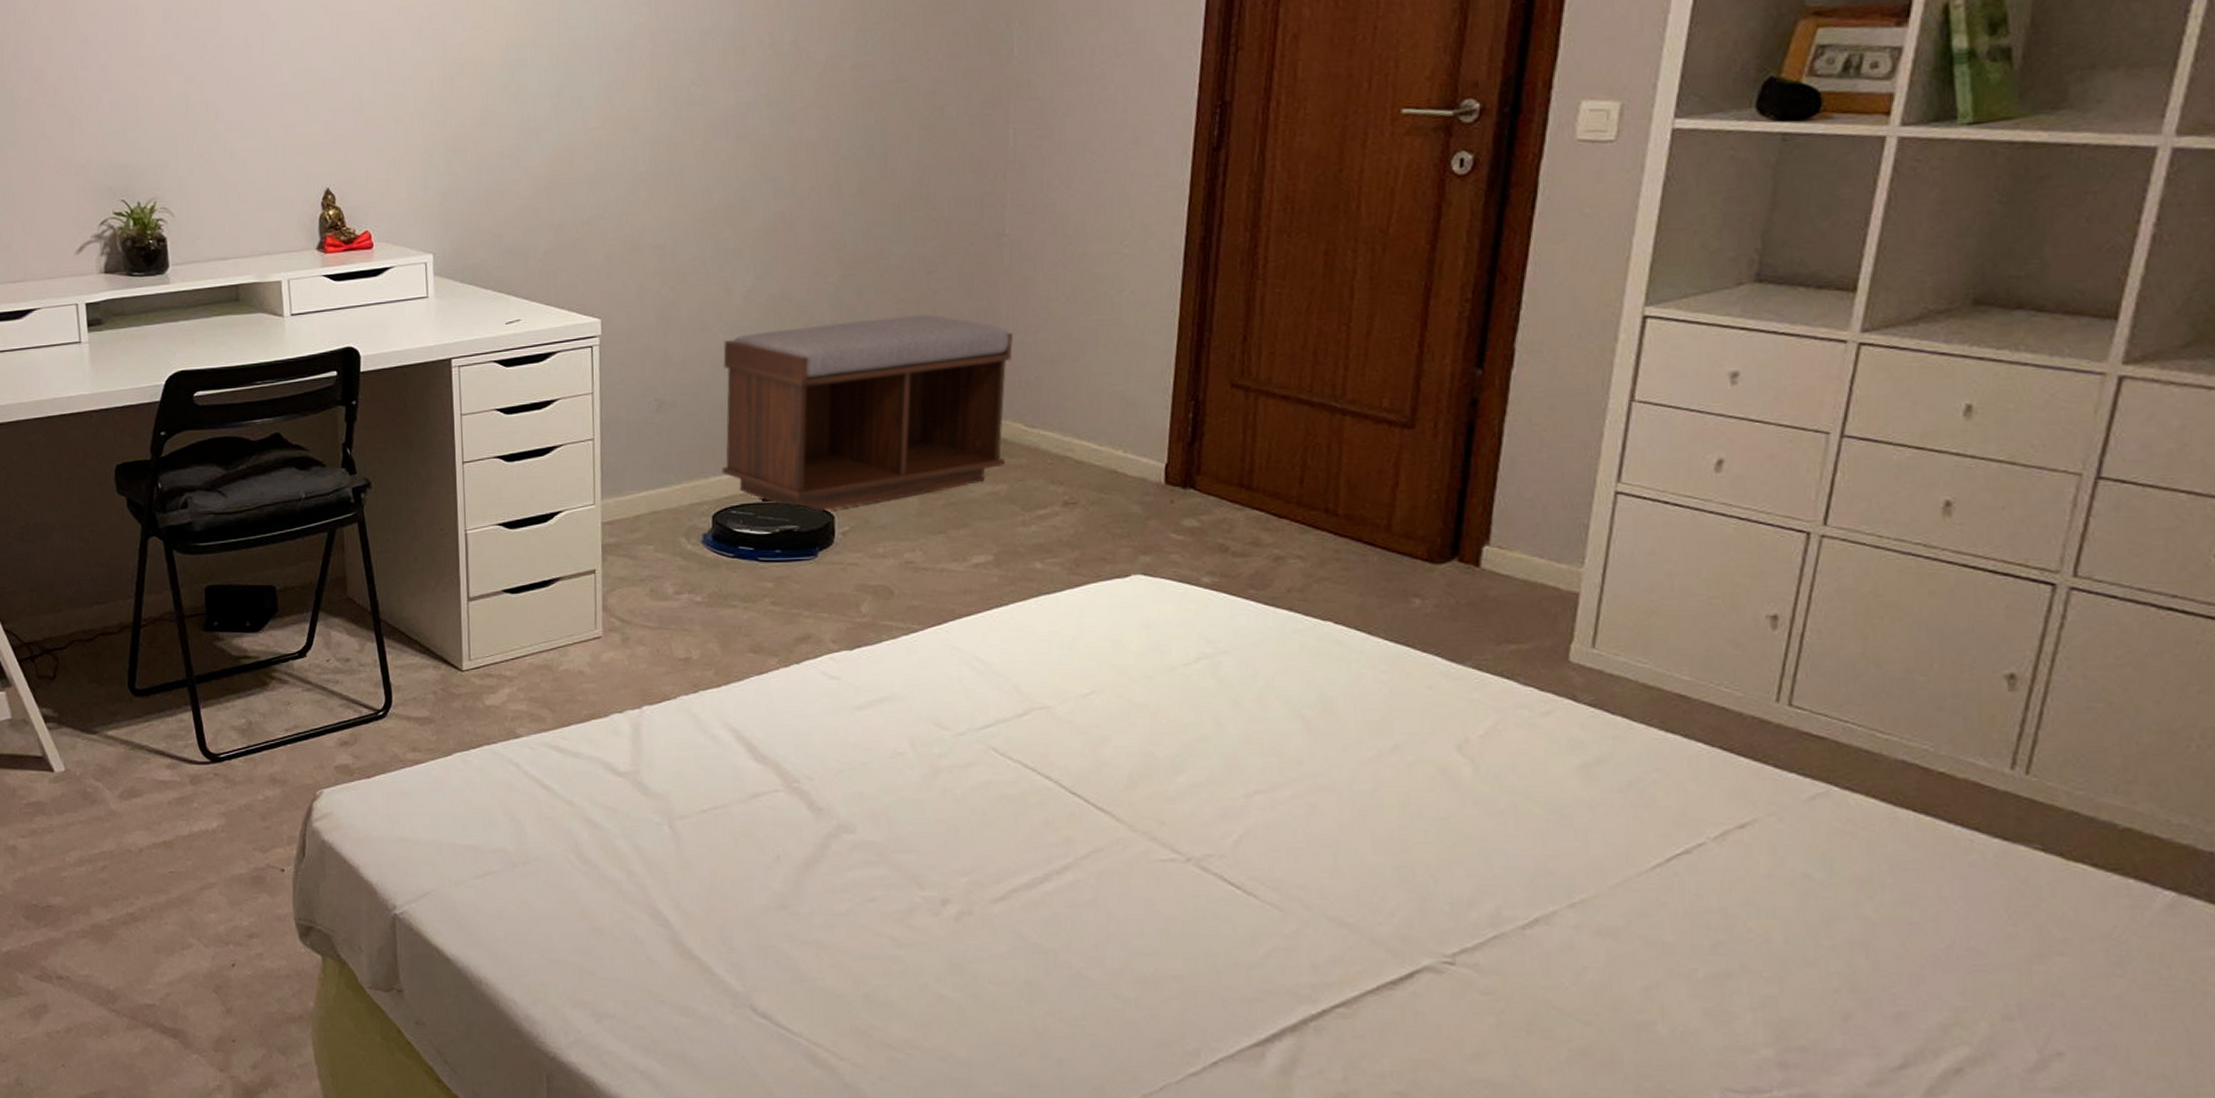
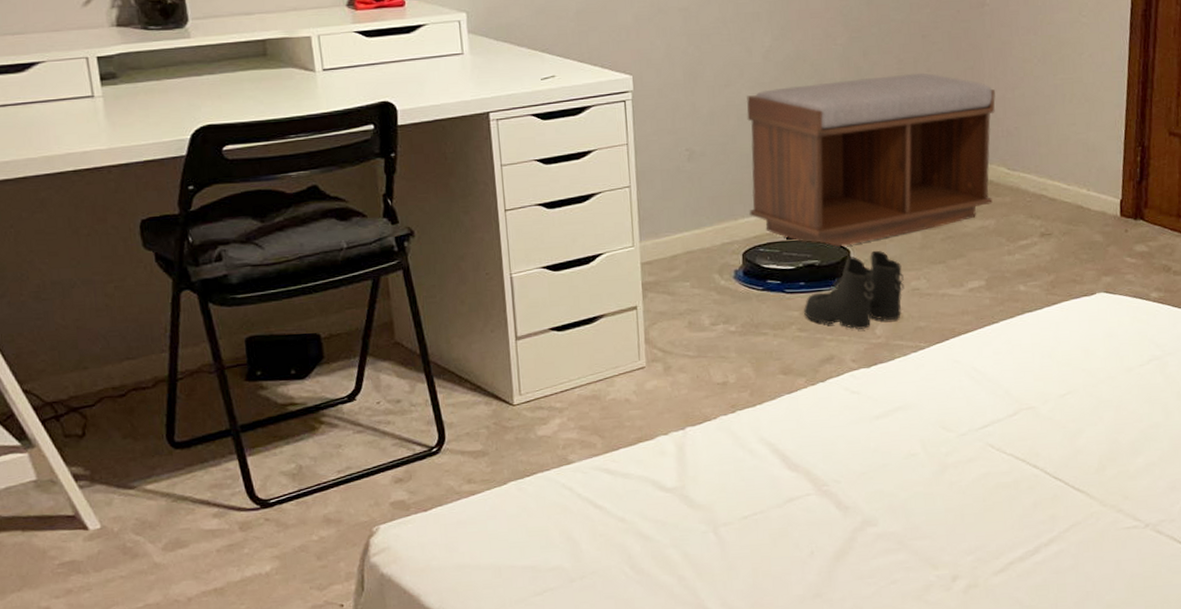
boots: none [779,516,896,606] -> present [804,250,904,330]

